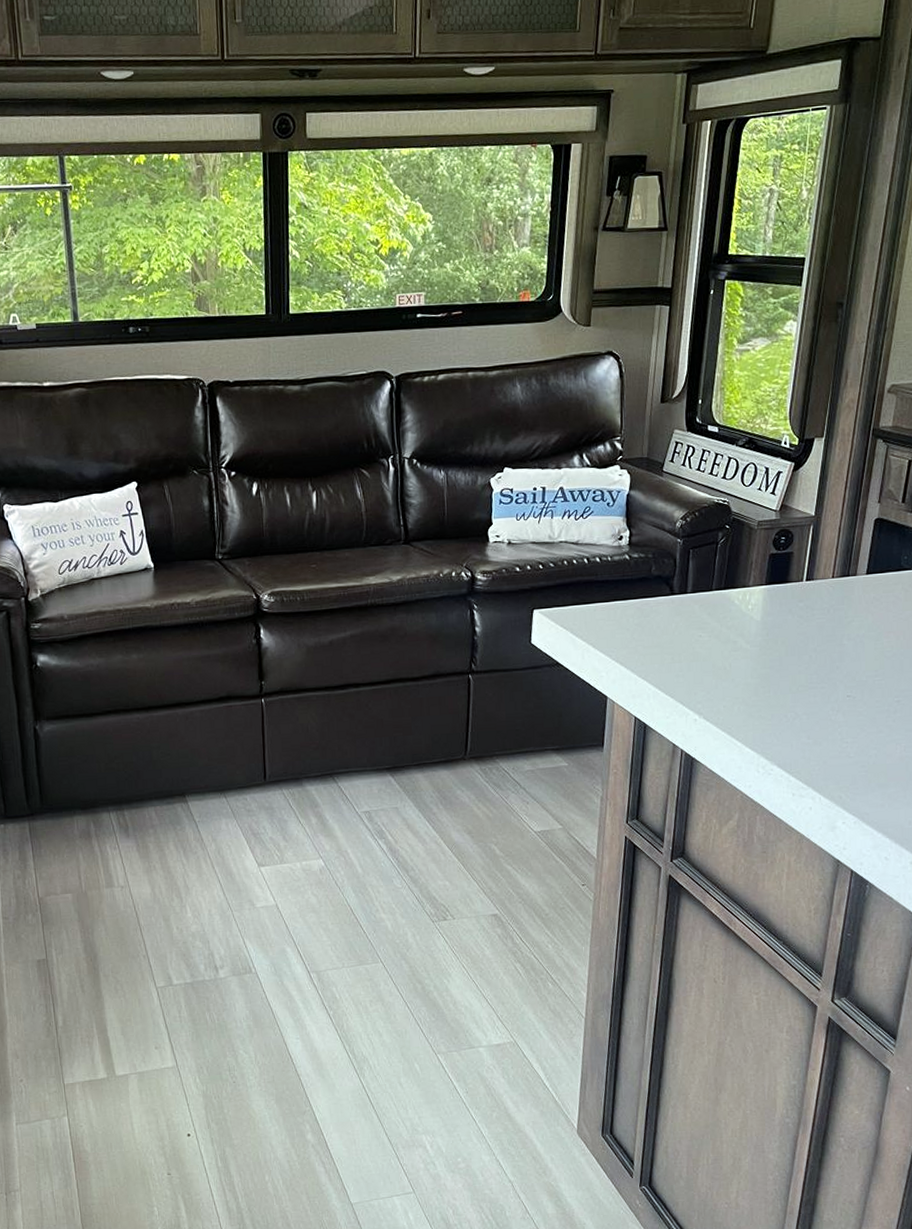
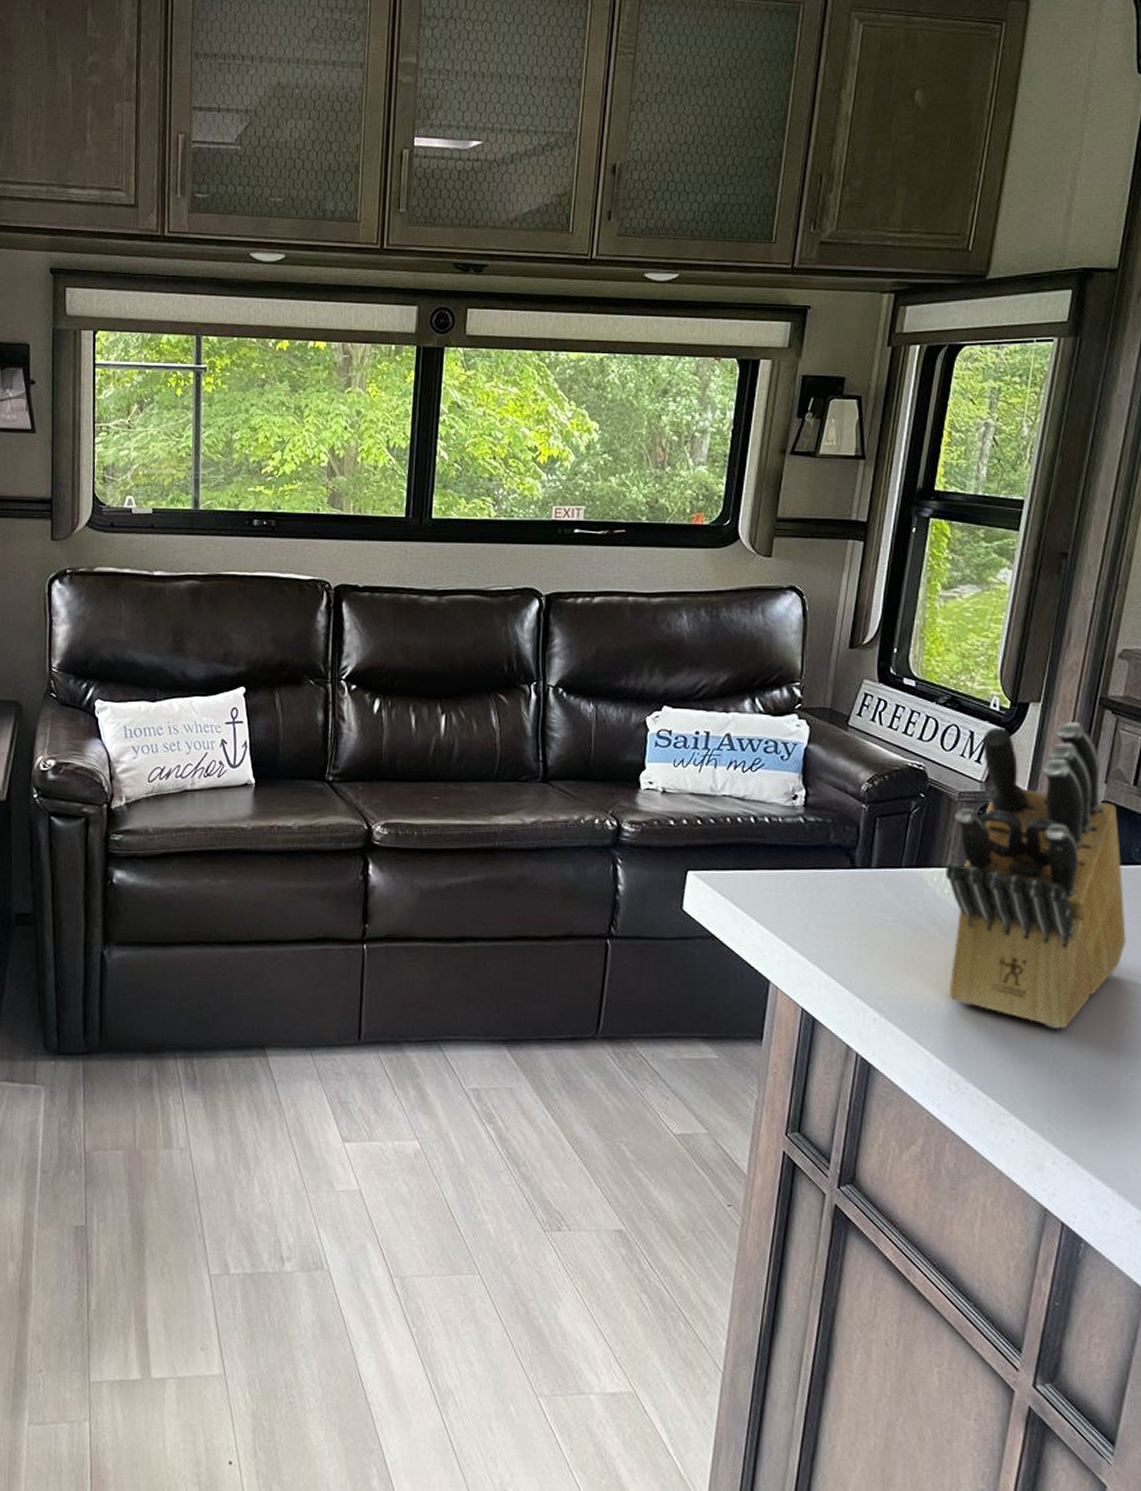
knife block: none [749,452,898,714] -> present [946,722,1126,1029]

